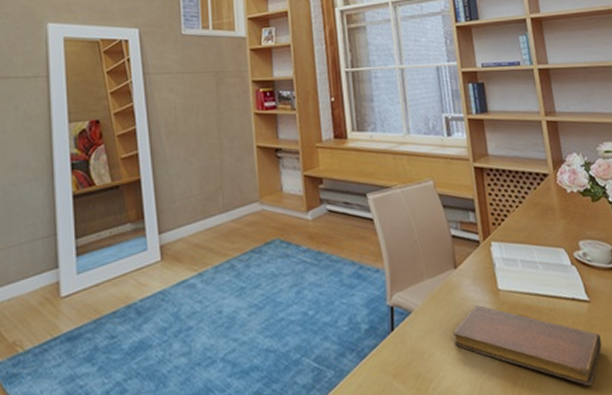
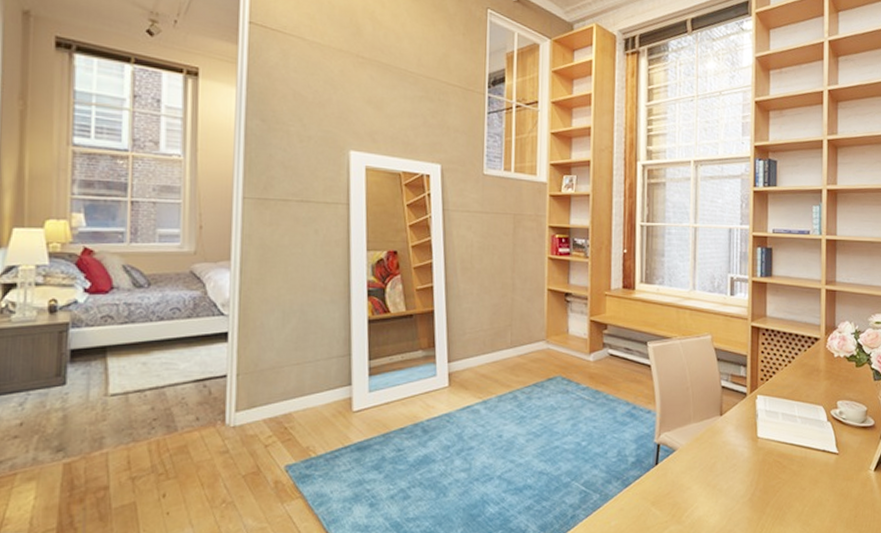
notebook: present [453,305,602,386] -> none [711,449,843,525]

